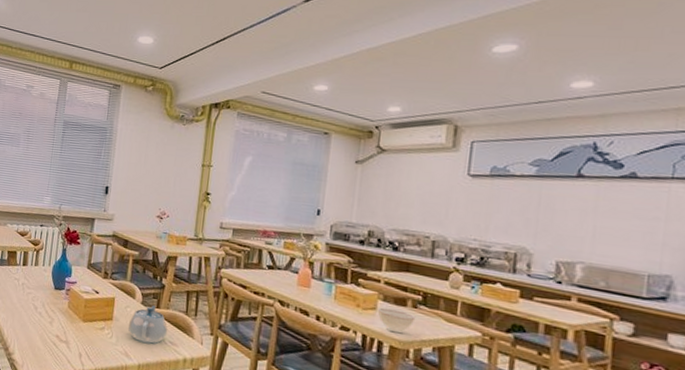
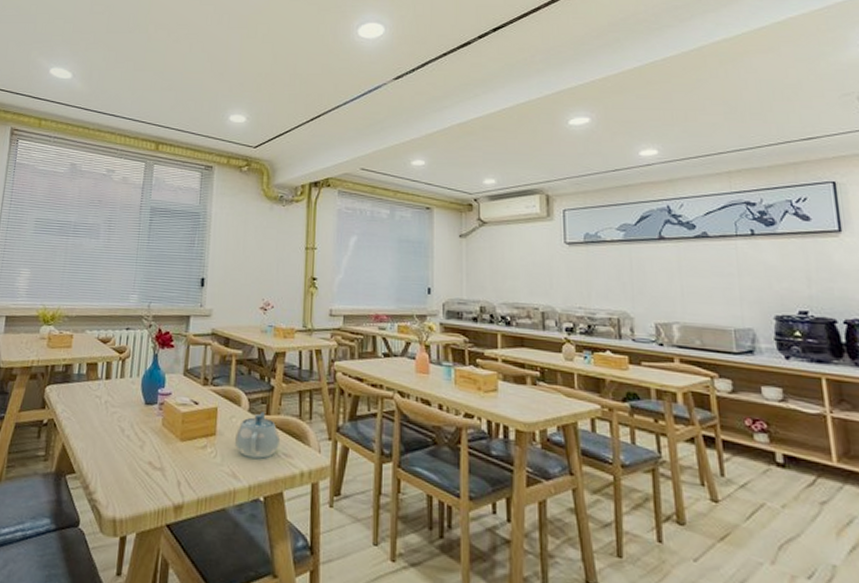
bowl: present [377,307,416,334] -> none [498,388,537,415]

